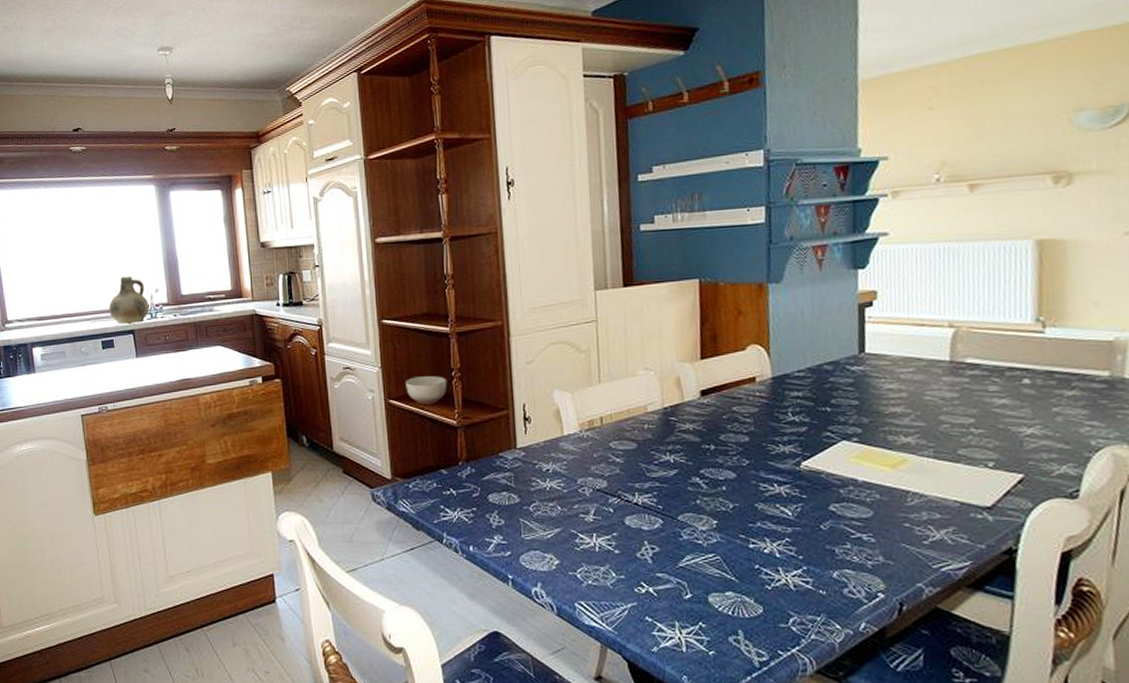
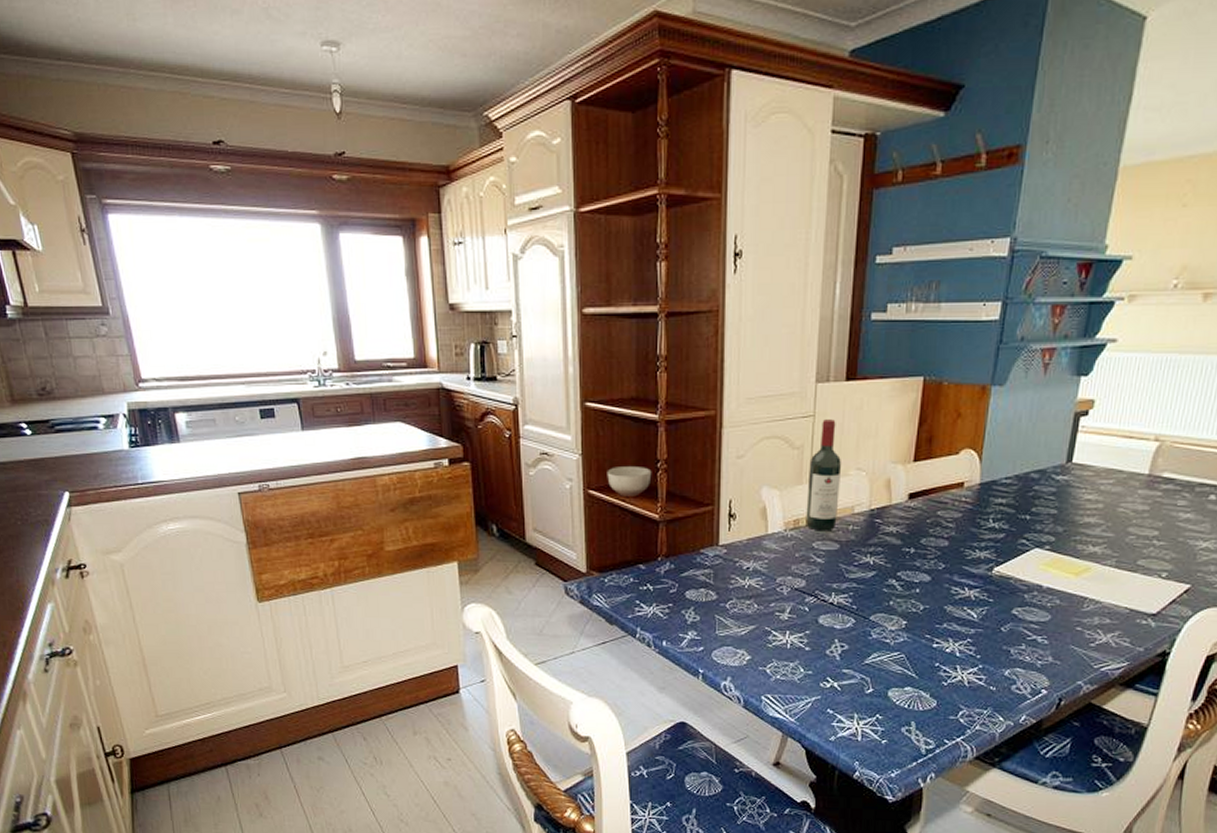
ceramic jug: present [108,276,149,324] -> none [266,334,316,391]
wine bottle: none [597,323,632,431] -> present [805,419,842,531]

